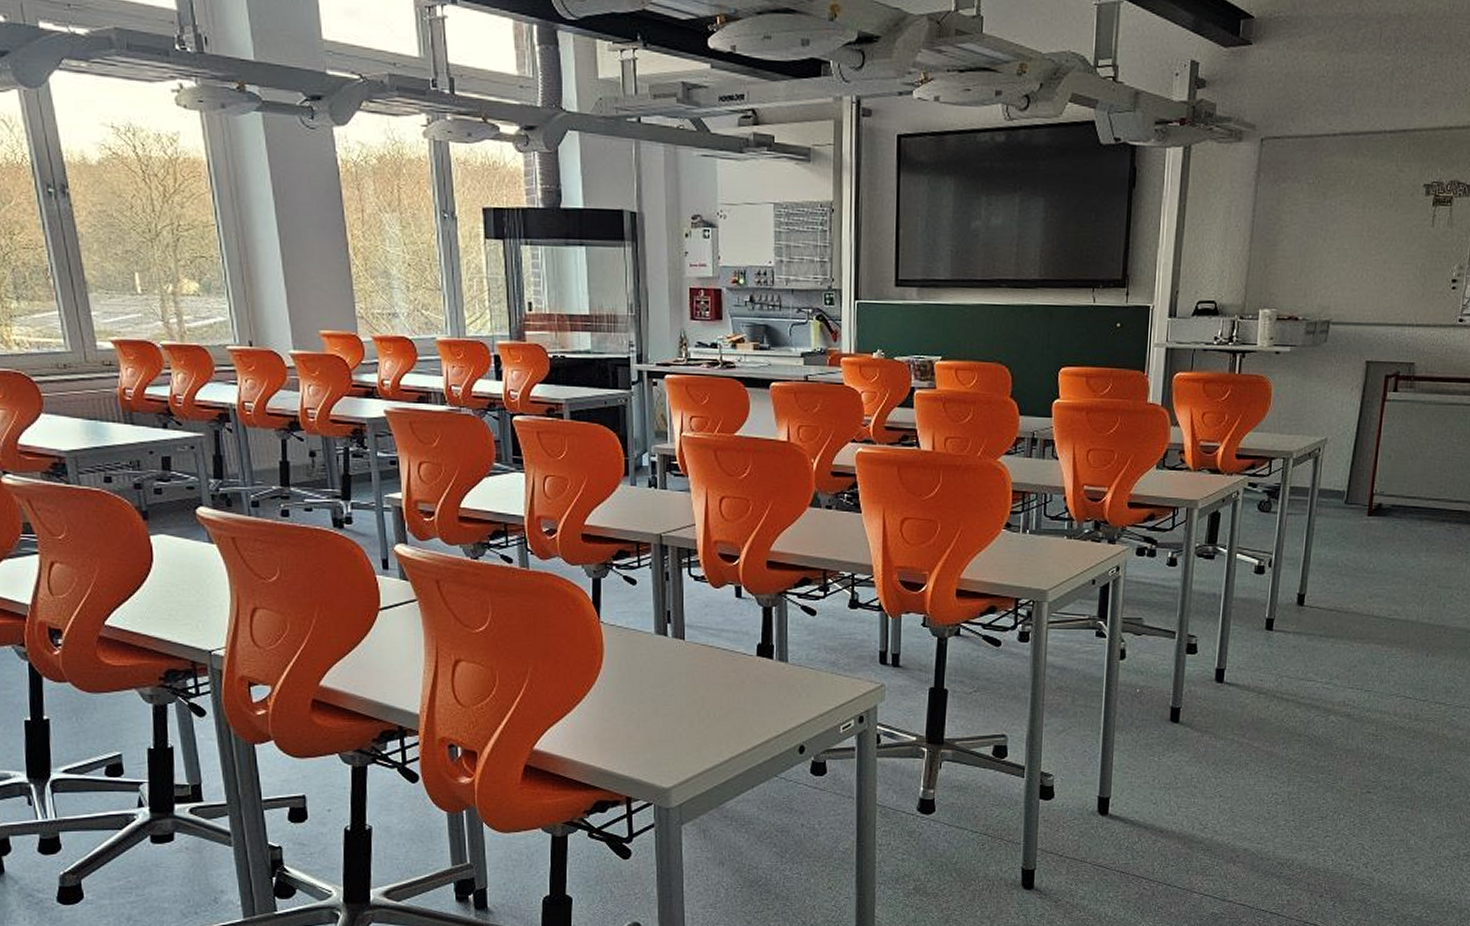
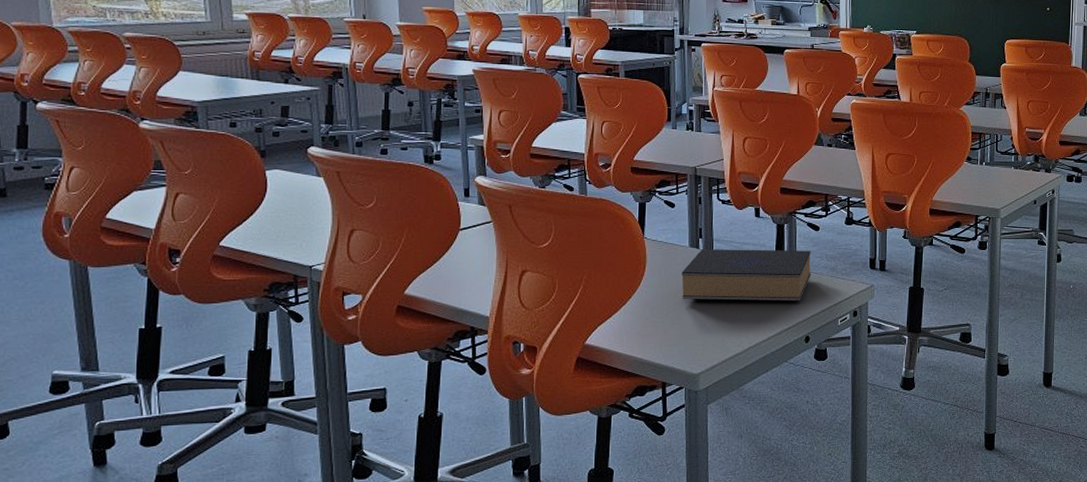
book: none [647,637,807,703] -> present [682,249,812,301]

